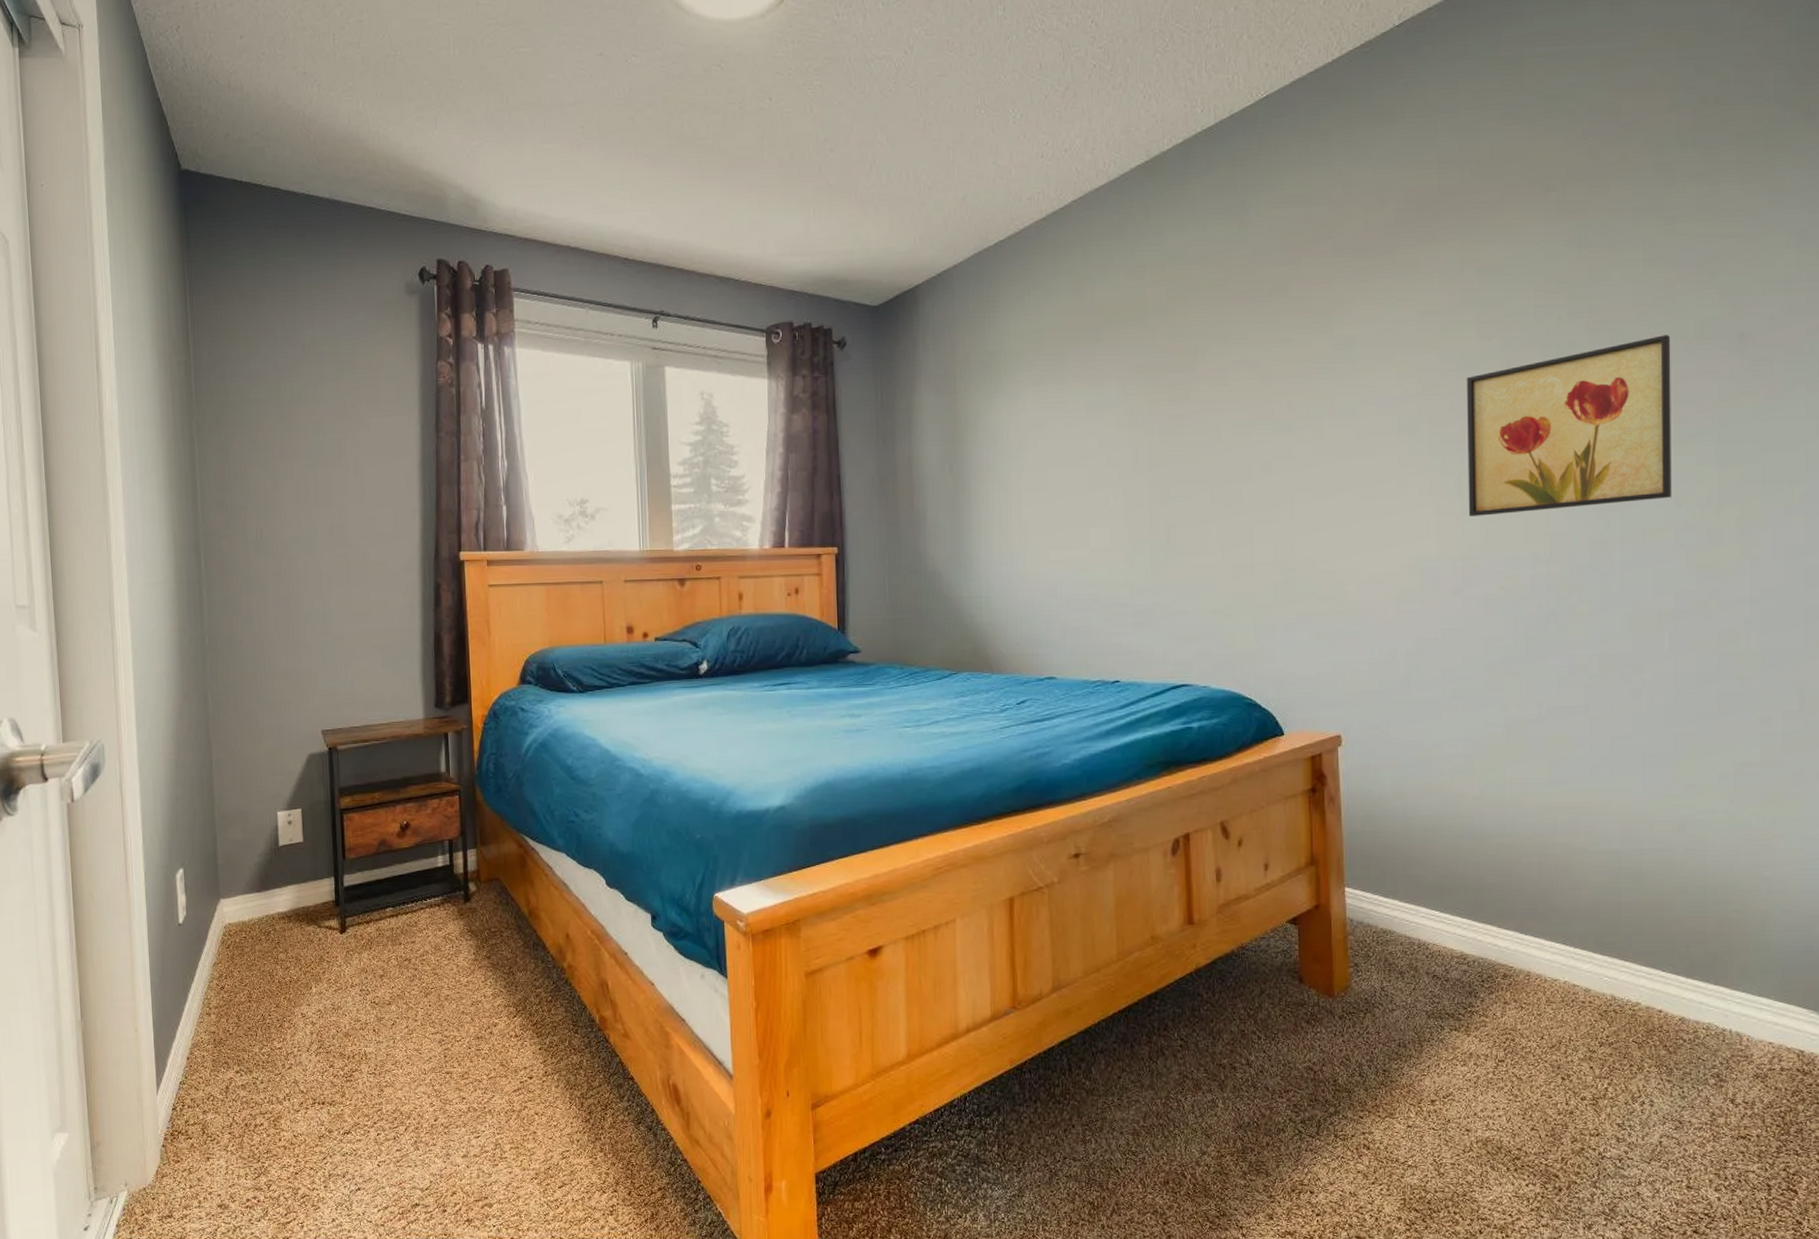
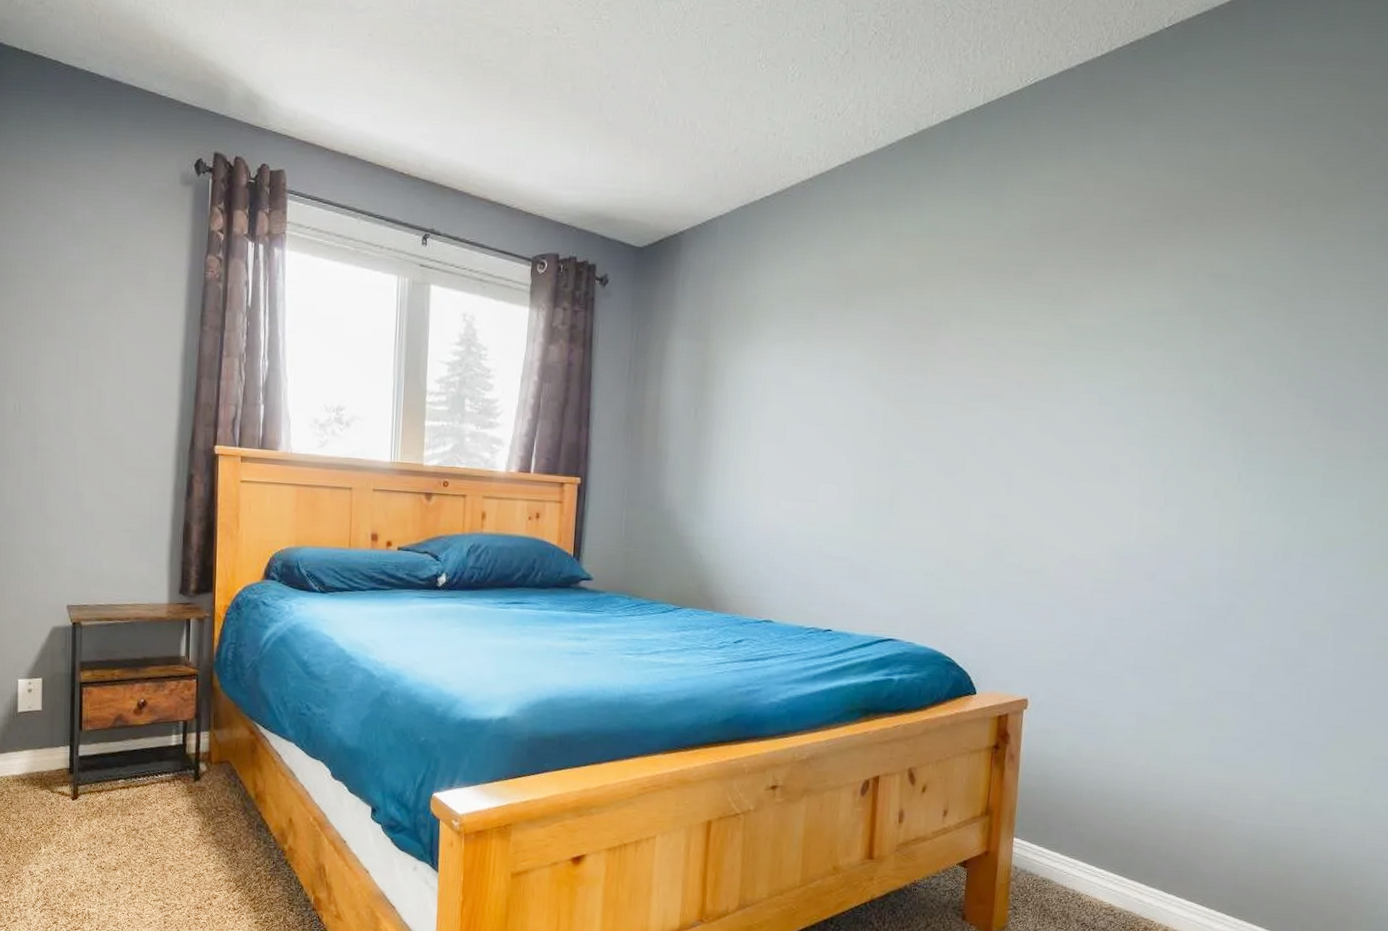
wall art: present [1466,335,1672,516] -> none [1169,356,1375,510]

